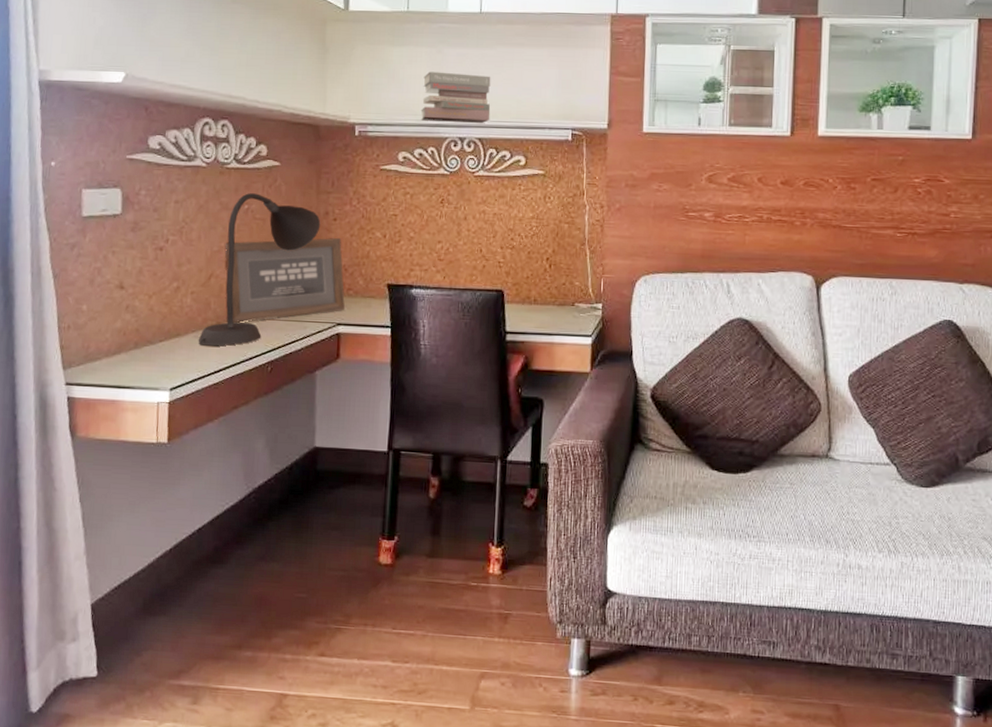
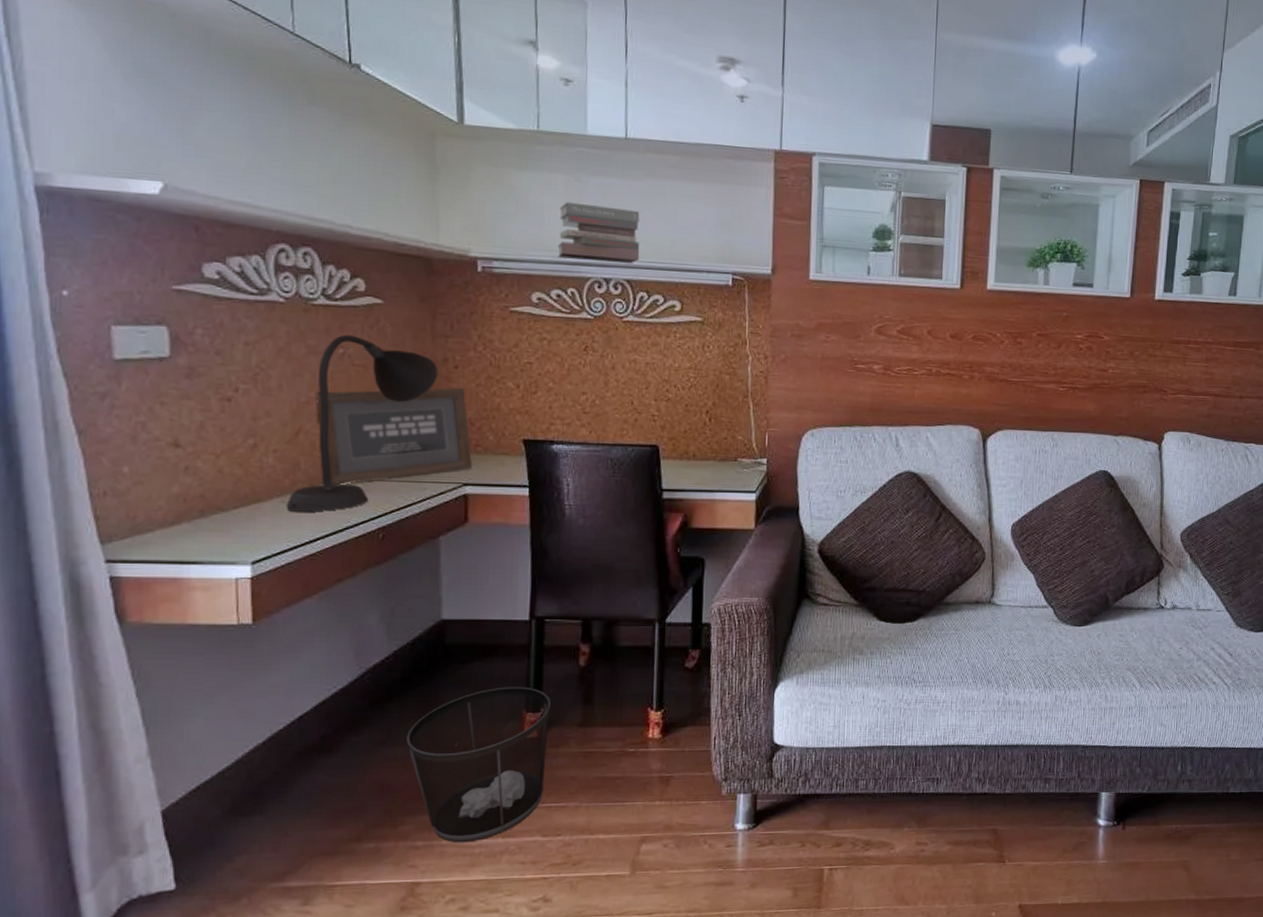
waste bin: none [282,513,404,661] -> present [407,686,551,843]

